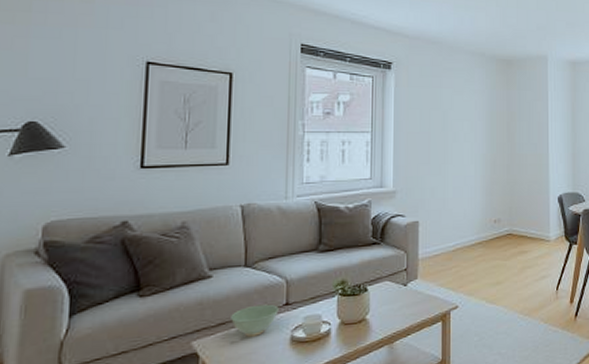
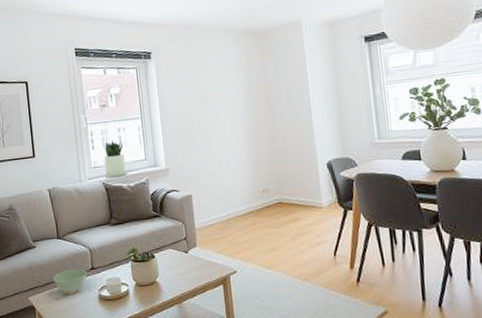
planter: none [318,153,347,197] -> present [103,140,128,178]

